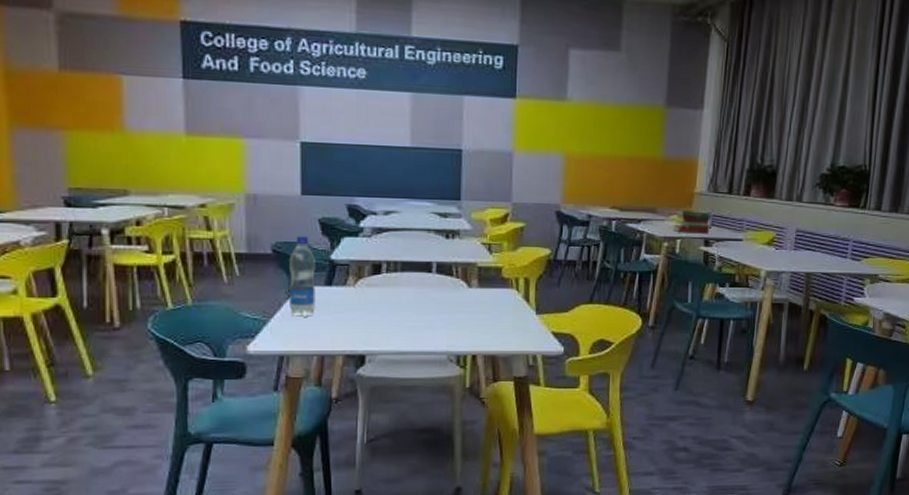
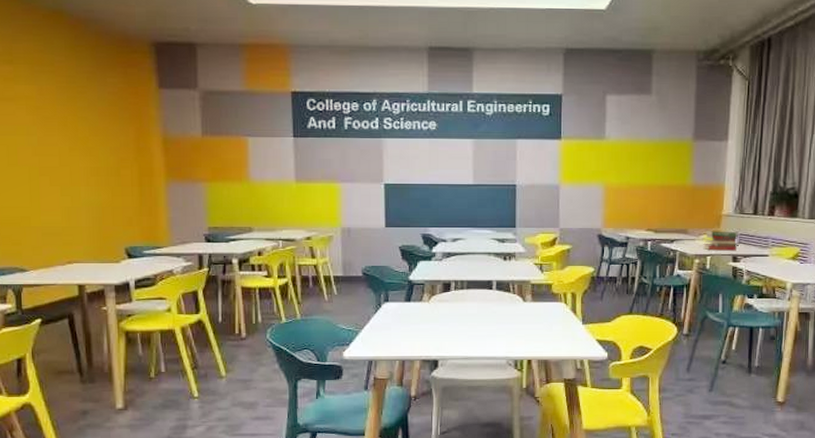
bottle: present [289,236,315,317] -> none [376,261,397,328]

